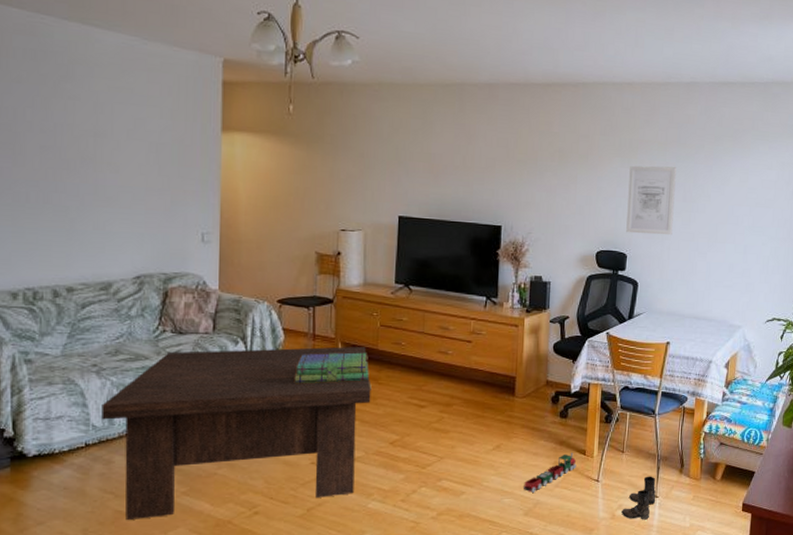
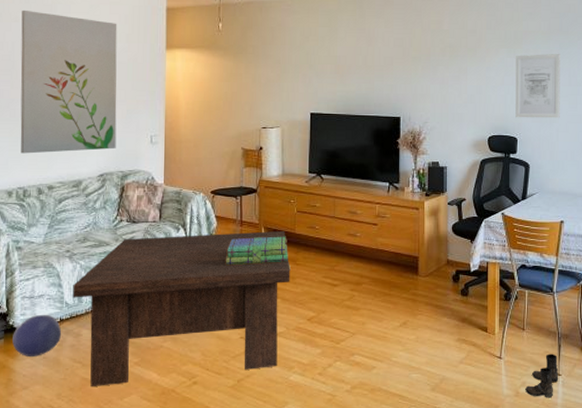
ball: none [22,438,88,487] -> present [12,314,62,356]
wall art: none [26,68,158,248] -> present [20,9,117,154]
toy train: present [524,452,577,493] -> none [430,329,479,368]

